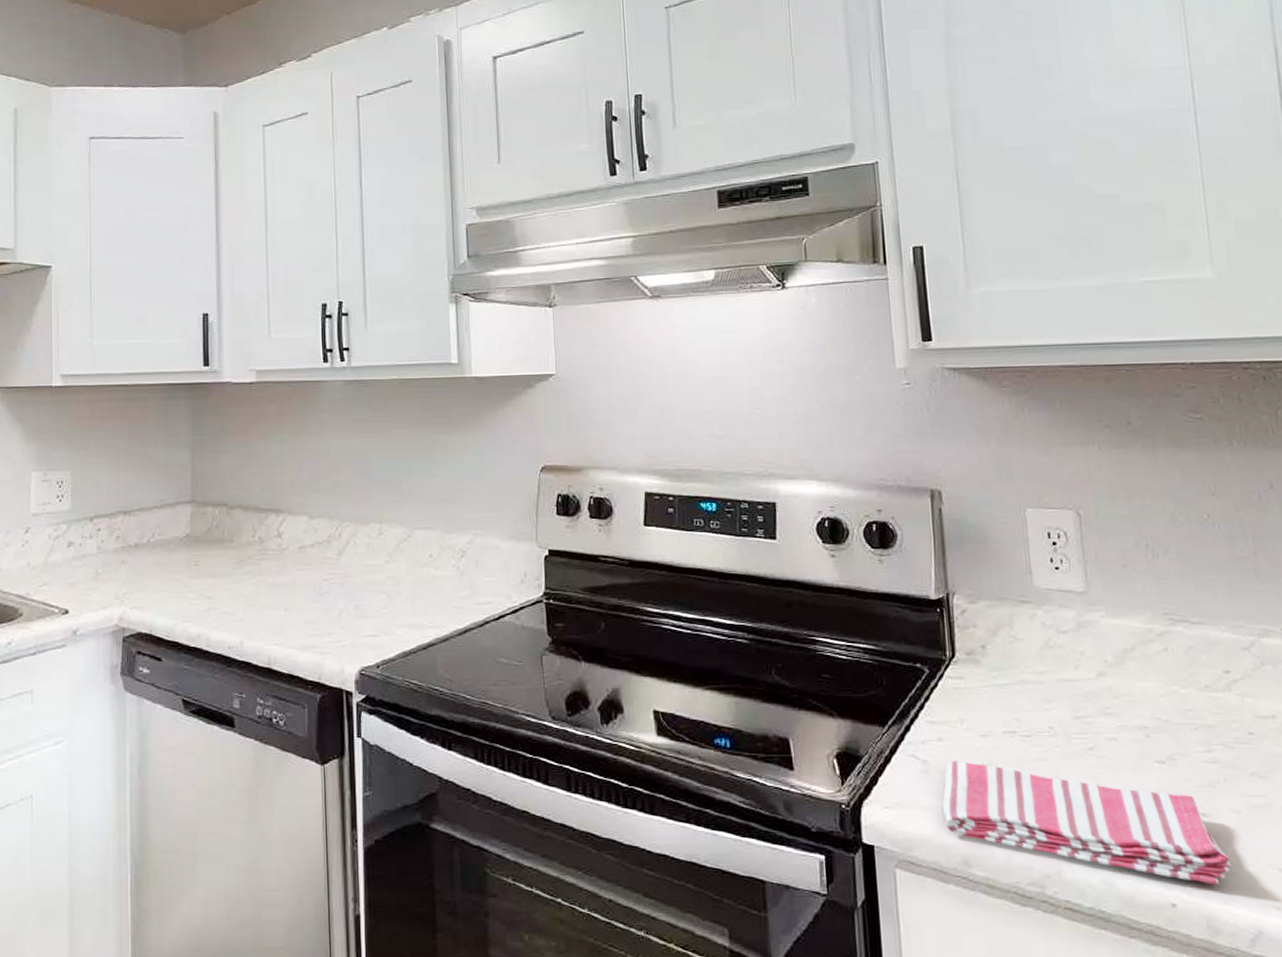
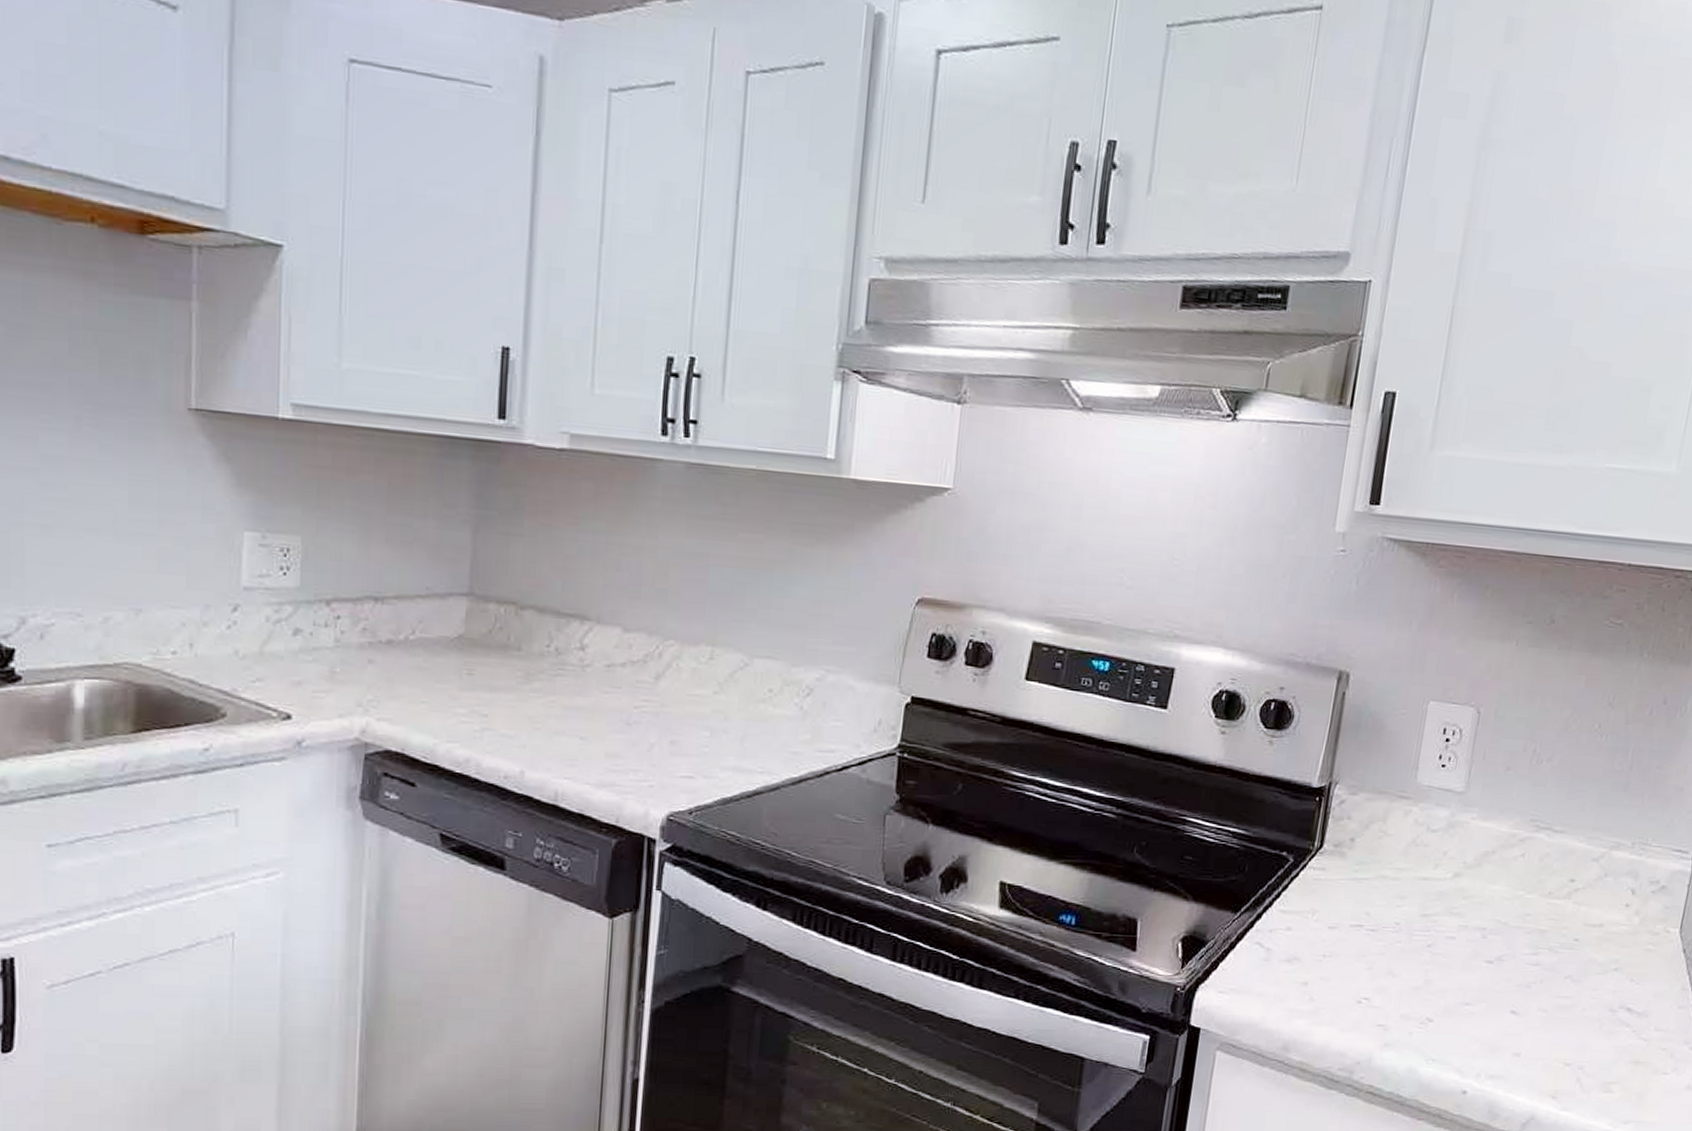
dish towel: present [942,761,1231,885] -> none [1273,950,1526,1075]

